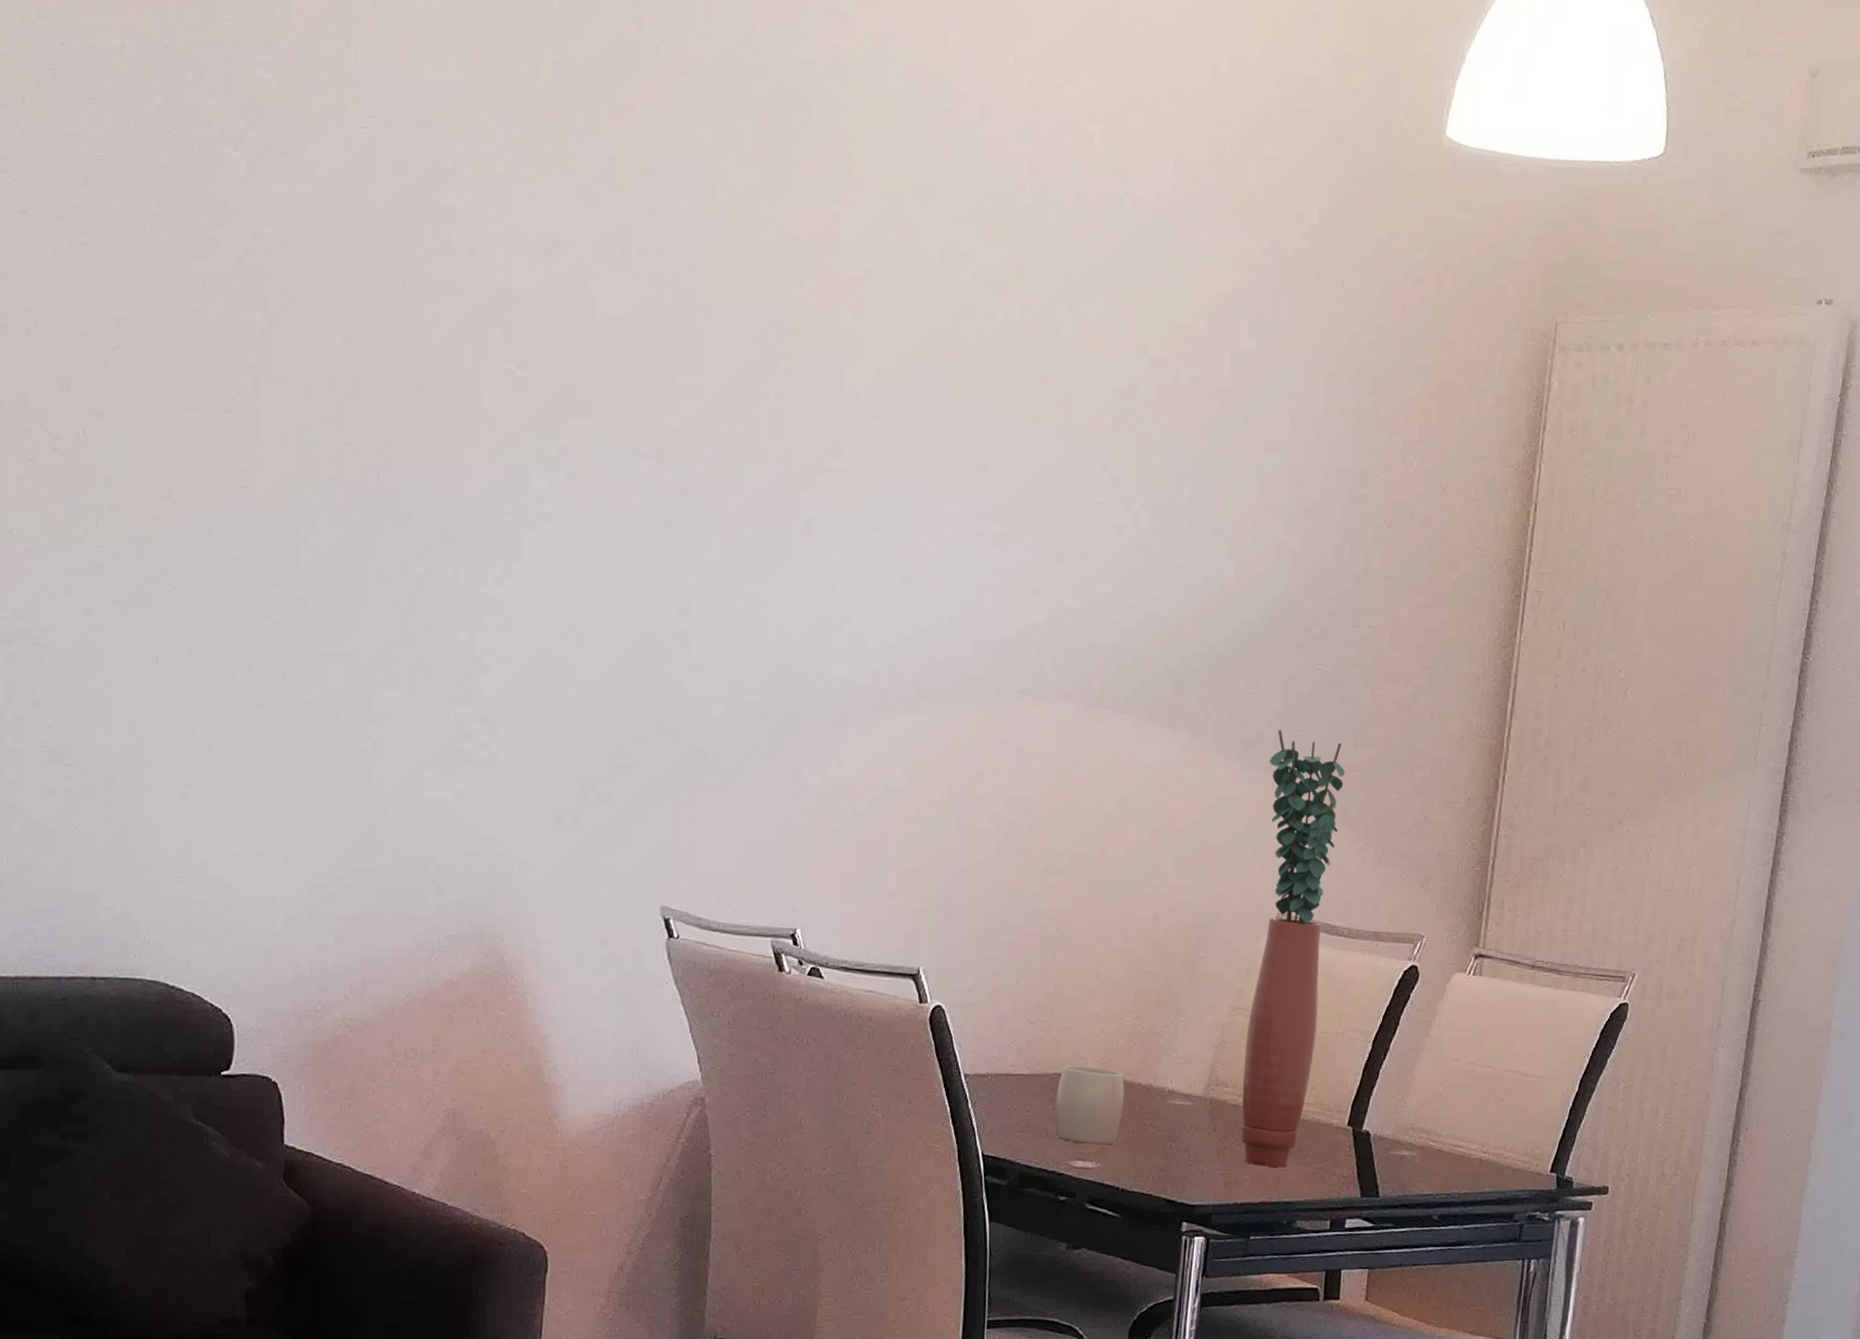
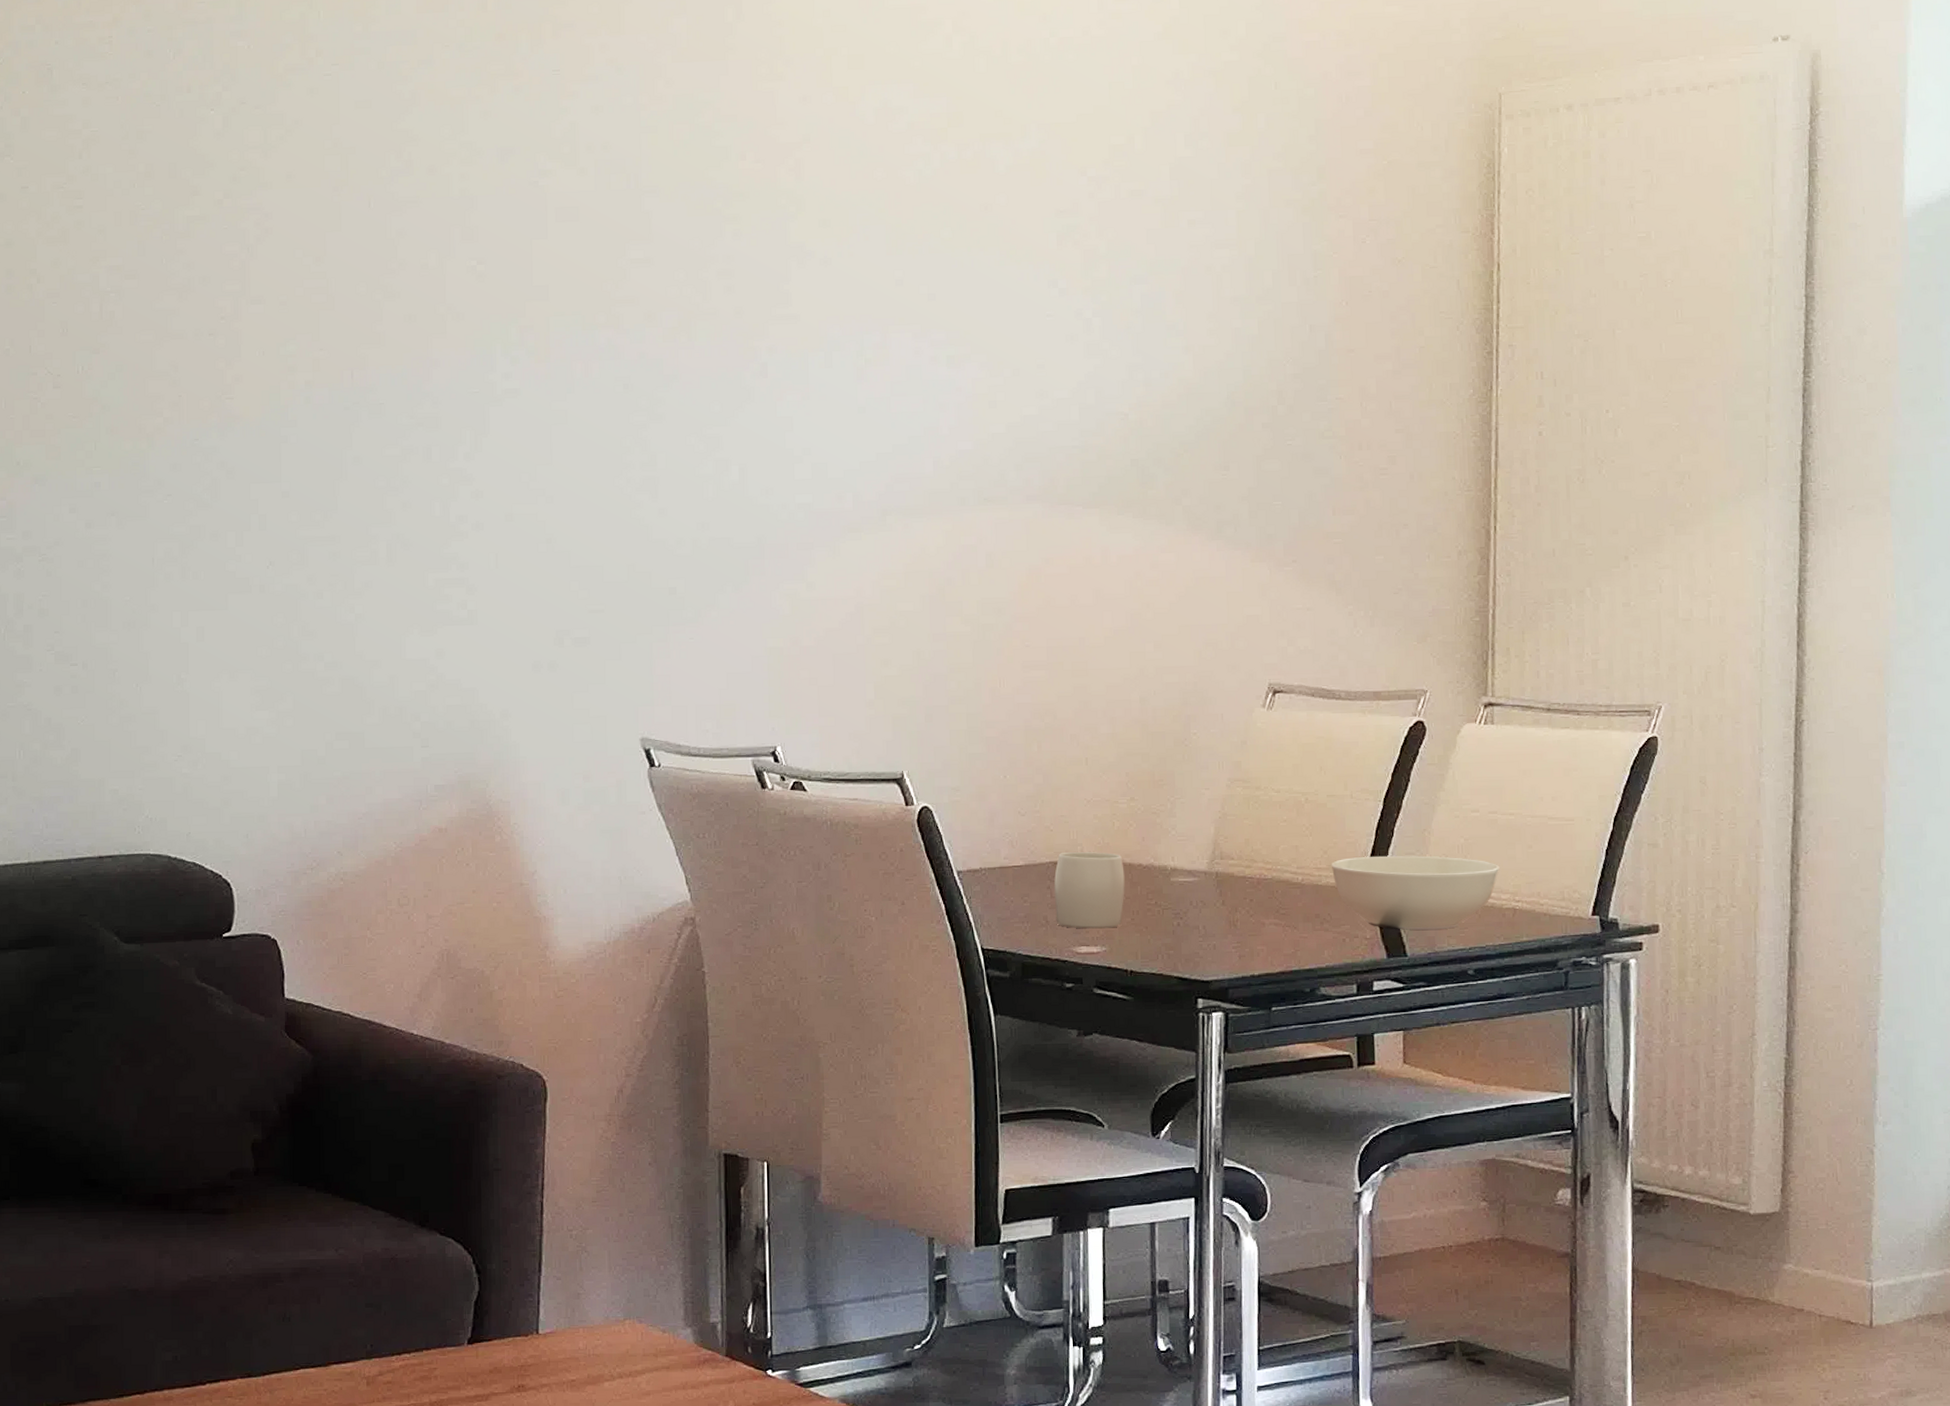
vase: present [1241,729,1345,1168] -> none [1245,506,1326,936]
bowl: none [1318,1095,1472,1174] -> present [1331,855,1500,930]

